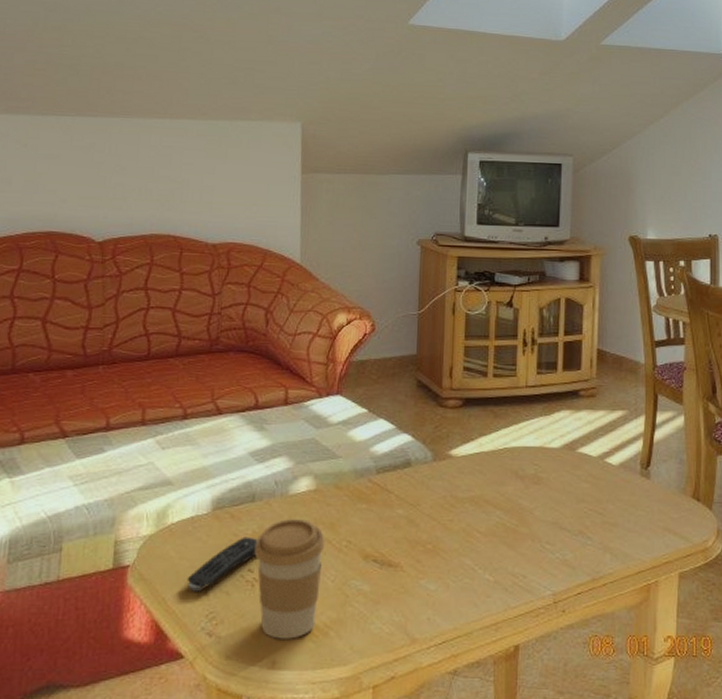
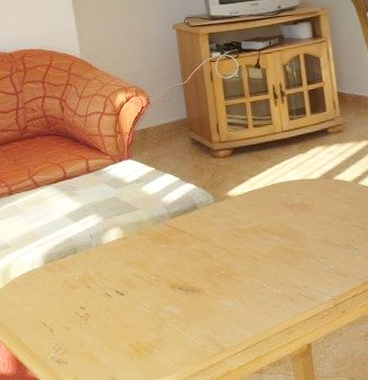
remote control: present [187,536,258,592] -> none [33,281,84,330]
coffee cup: present [254,518,325,639] -> none [82,262,141,360]

